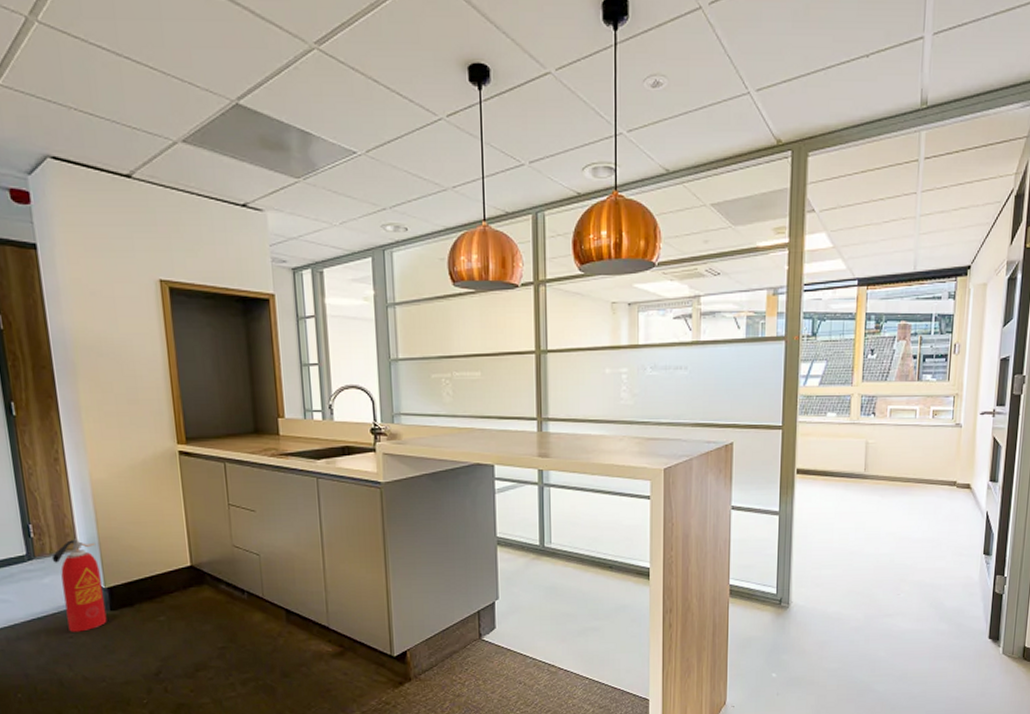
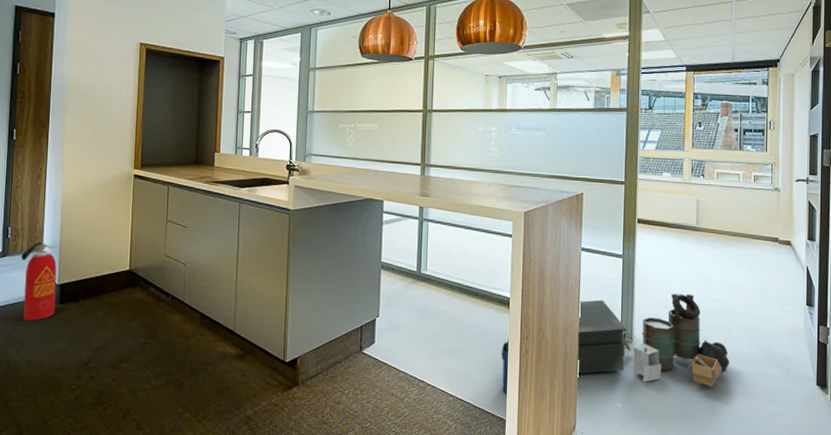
garbage: none [641,551,896,675] -> present [501,294,730,397]

